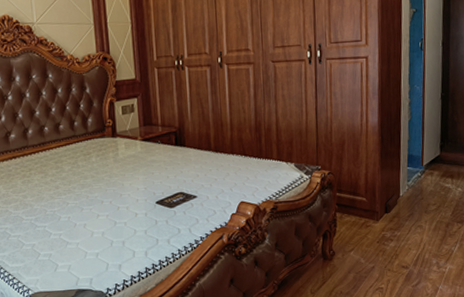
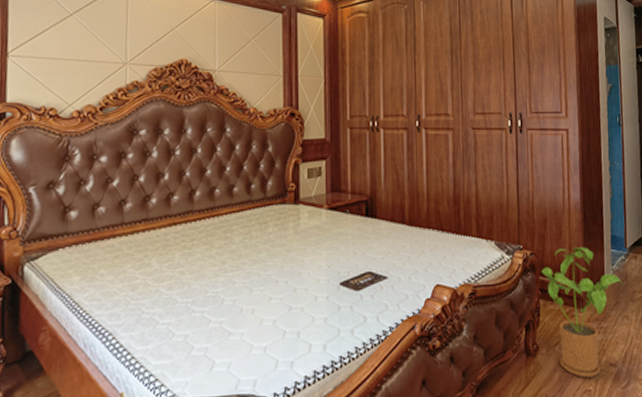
house plant: none [339,166,419,278] -> present [542,247,624,378]

